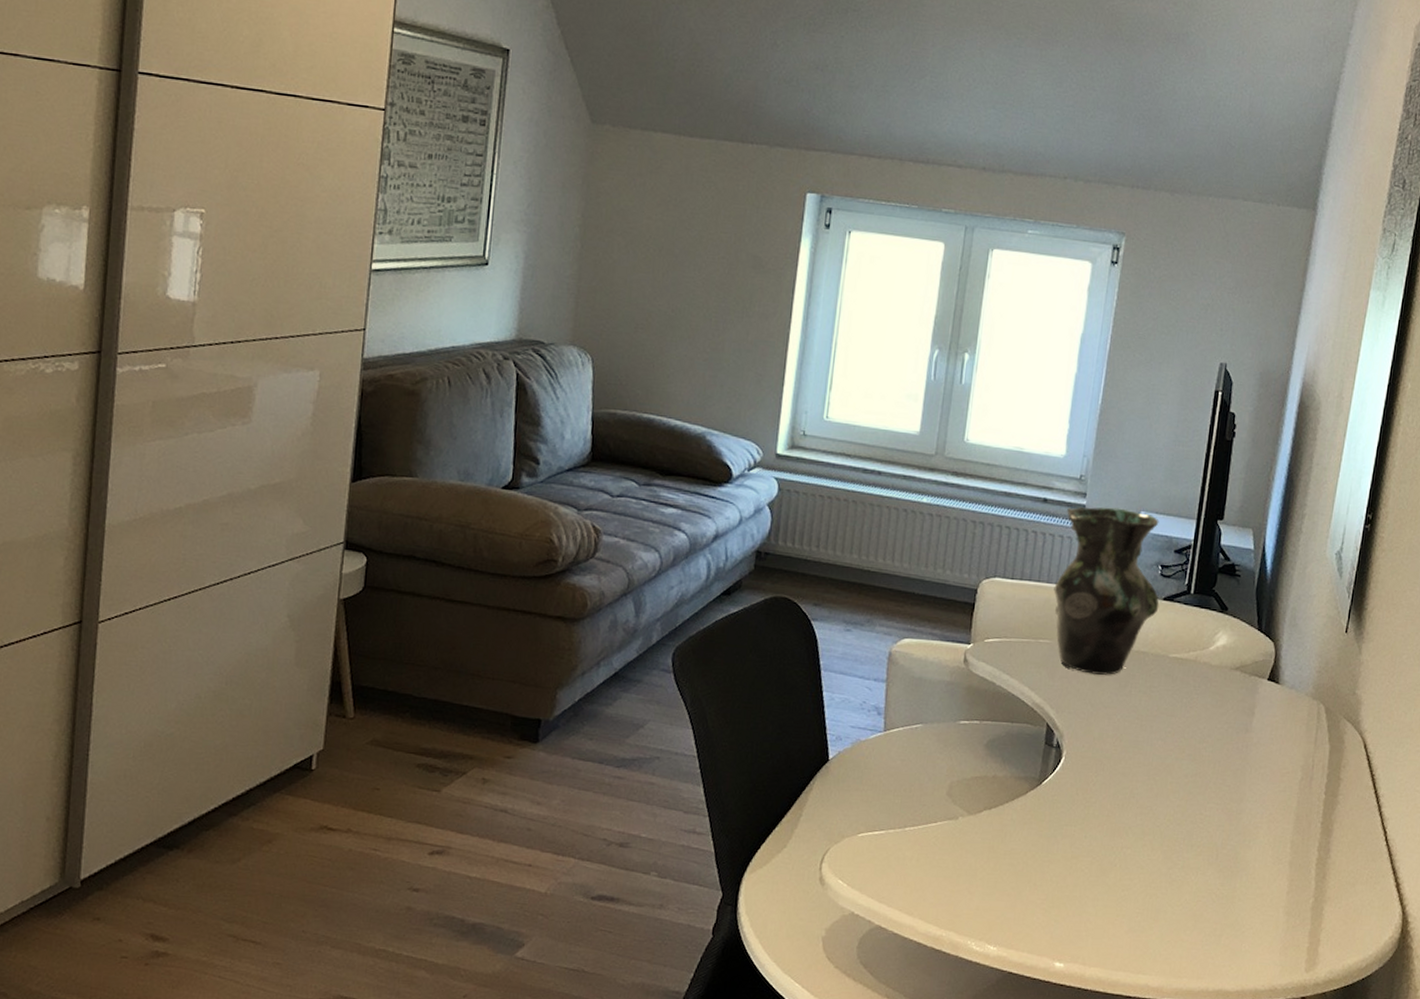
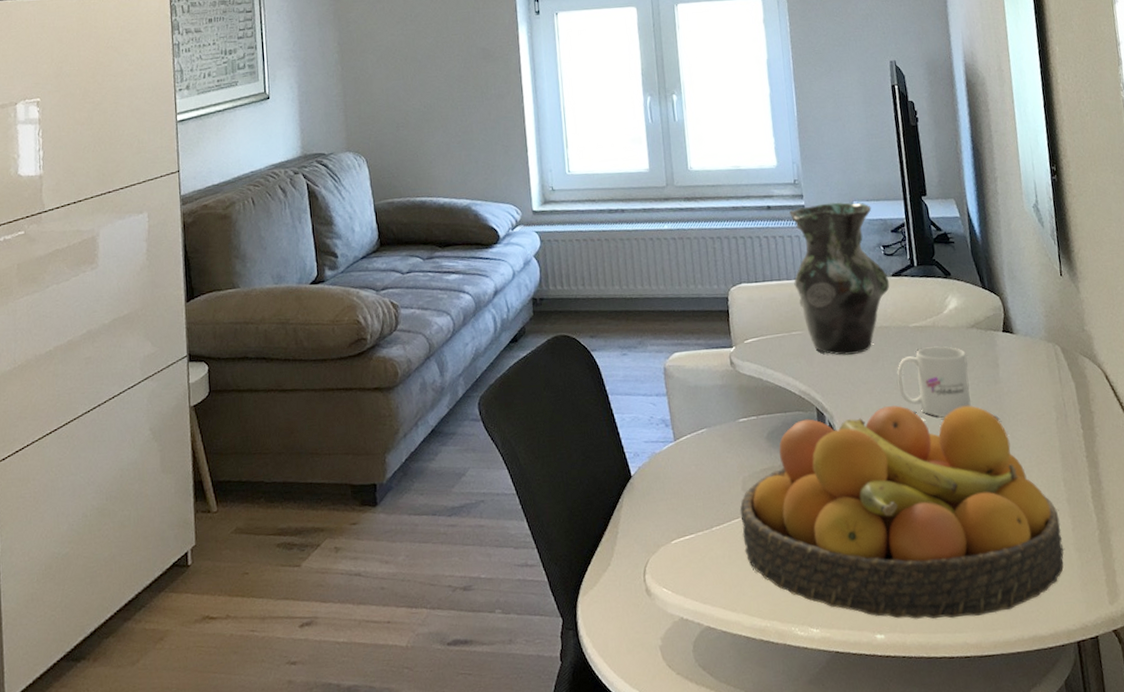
fruit bowl: none [935,733,1277,962] -> present [740,405,1064,619]
mug: none [1141,681,1223,757] -> present [897,346,971,417]

